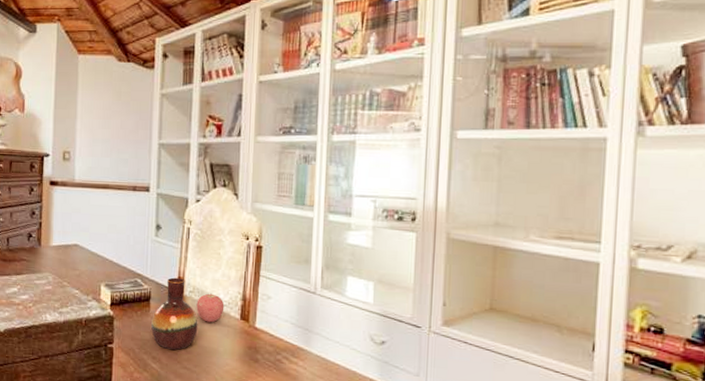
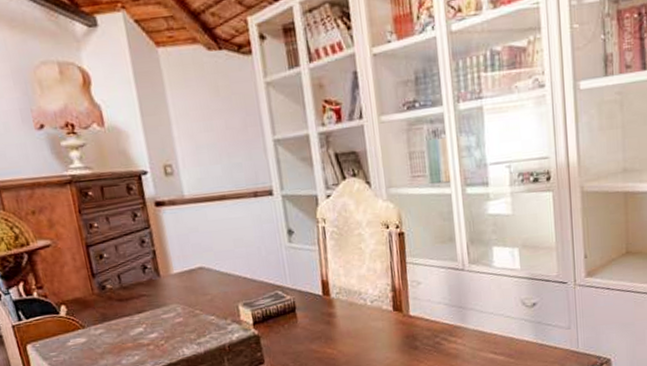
vase: present [151,277,198,350] -> none [301,281,352,357]
apple: present [196,293,225,323] -> none [345,291,376,321]

